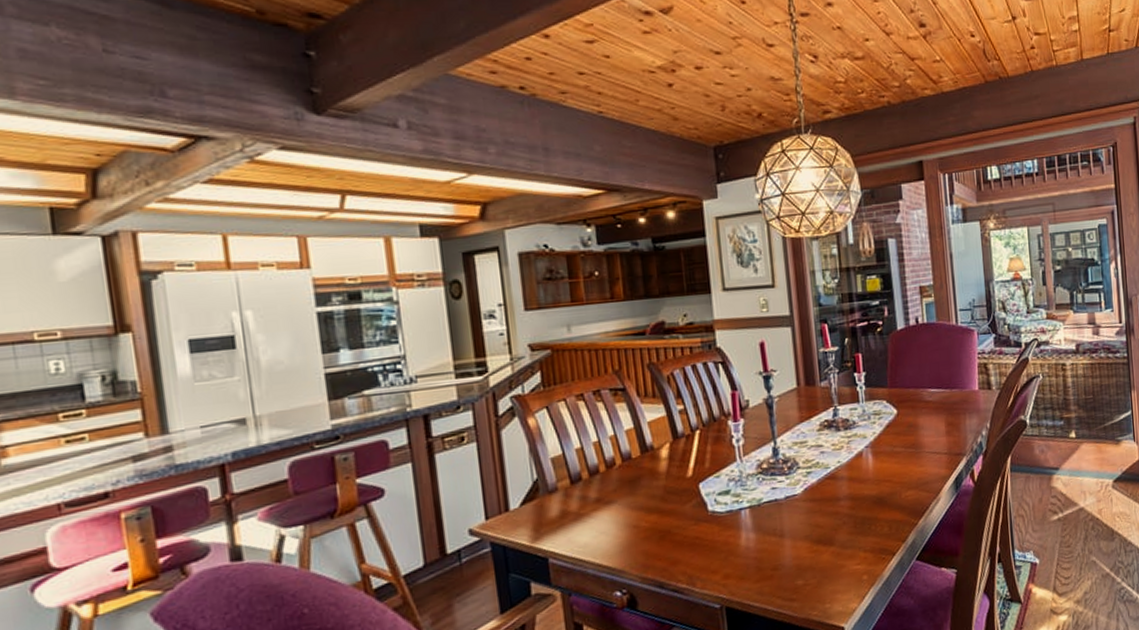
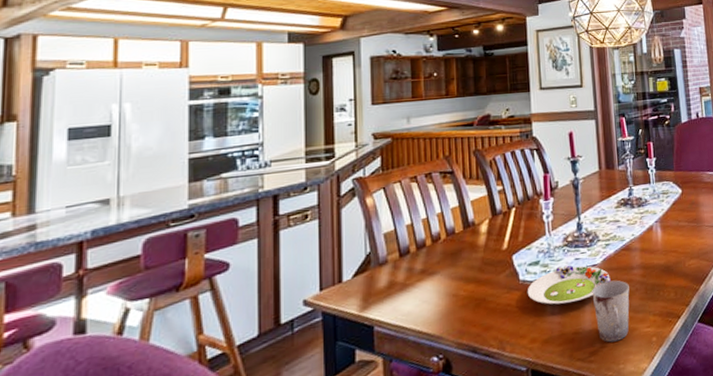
salad plate: none [717,495,814,539] -> present [527,265,611,305]
cup: none [792,512,836,580] -> present [592,280,630,343]

